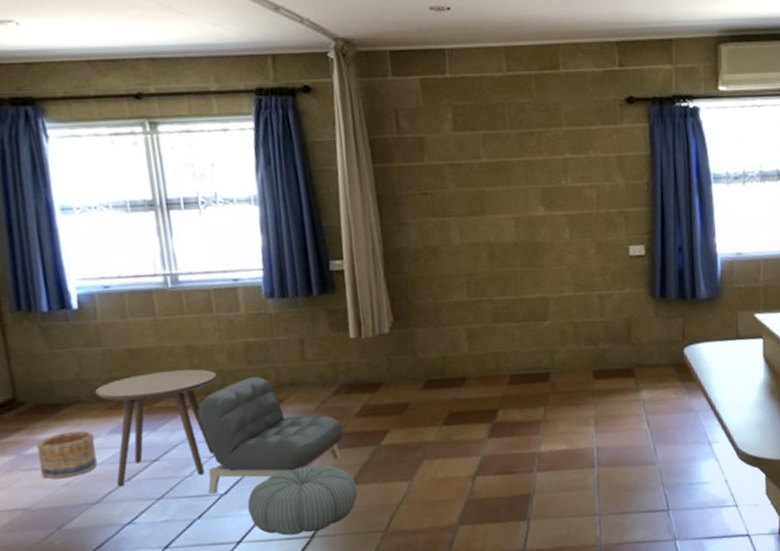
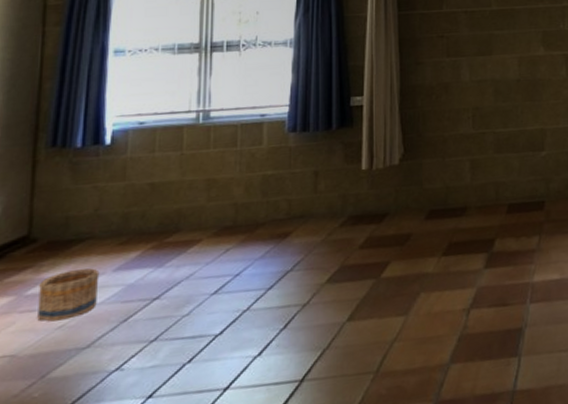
side table: present [95,369,216,486] -> none [109,202,230,328]
armchair: present [197,376,344,494] -> none [203,208,346,334]
pouf: present [247,465,357,536] -> none [241,300,352,380]

